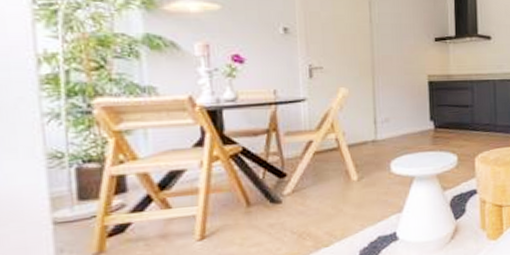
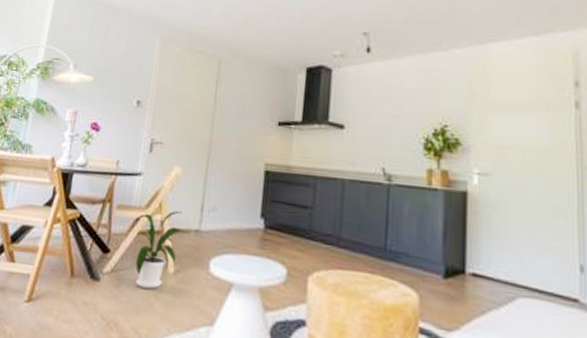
house plant: none [308,127,366,199] -> present [135,210,189,289]

